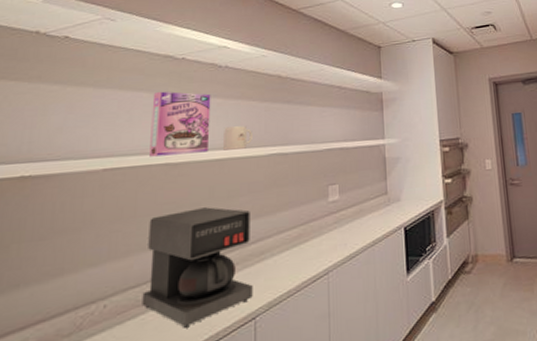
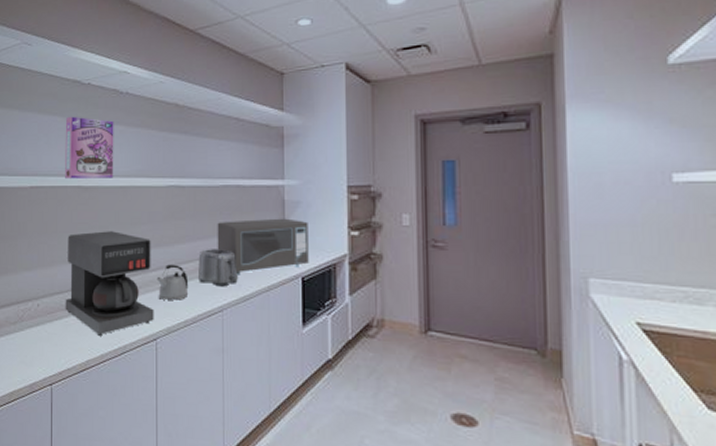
mug: present [222,126,252,150] -> none [125,155,152,178]
kettle: none [256,233,292,273] -> present [156,264,189,300]
toaster: none [302,210,343,249] -> present [198,249,238,287]
microwave: none [321,174,410,235] -> present [217,218,309,275]

